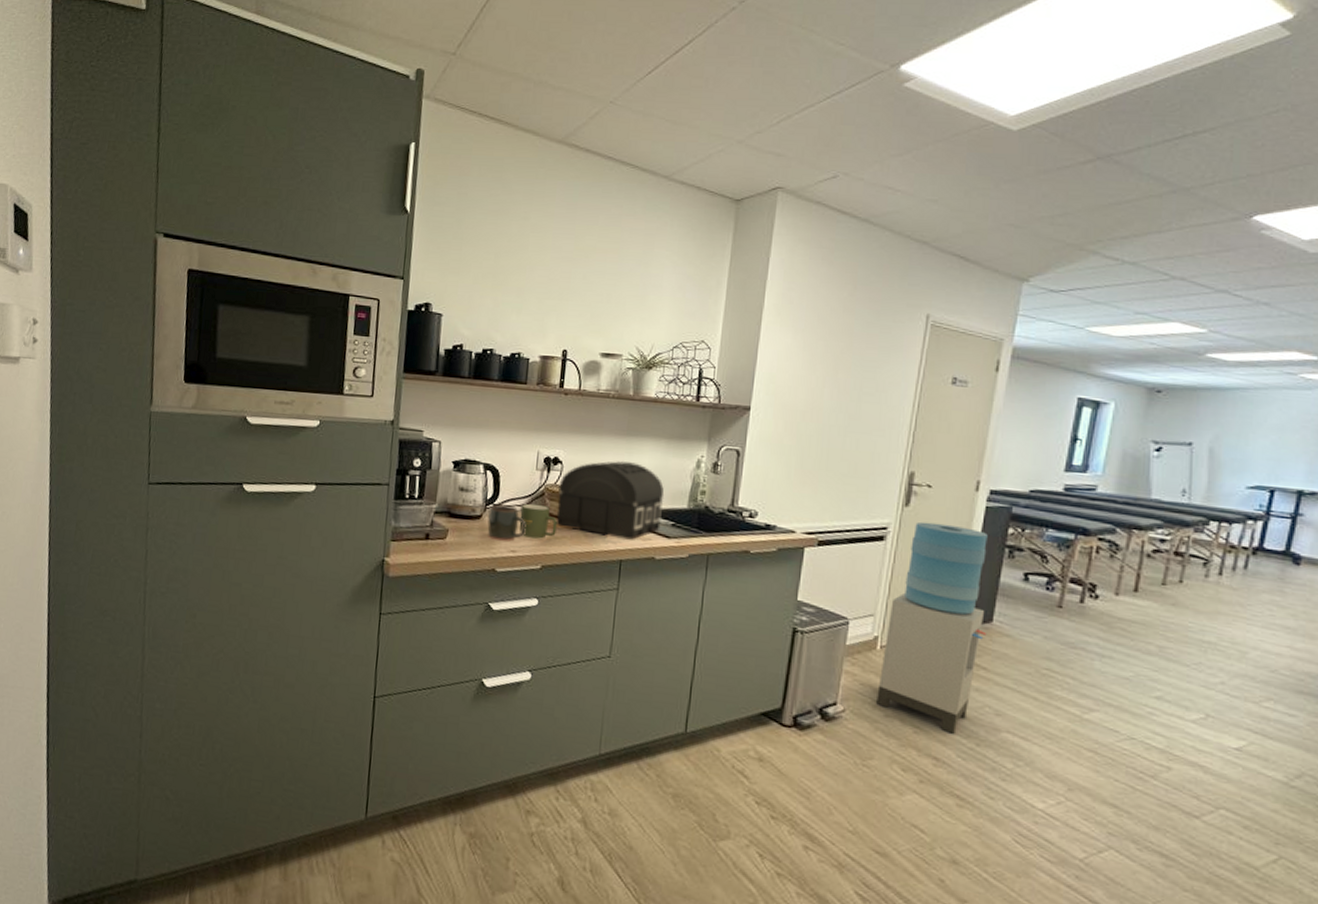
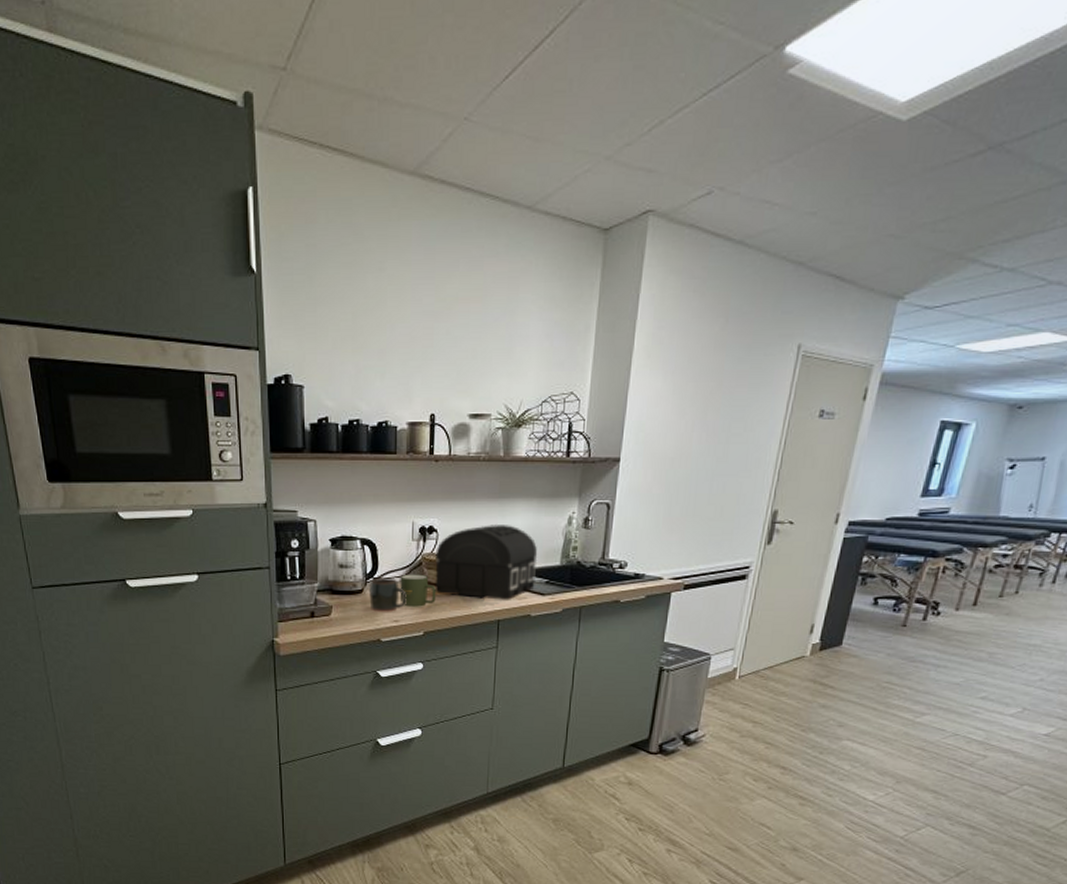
water cooler: present [876,521,988,734] -> none [733,558,843,746]

